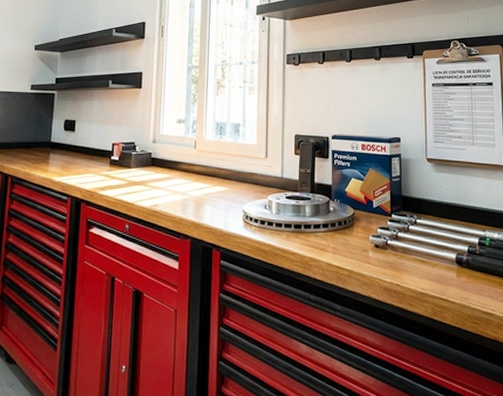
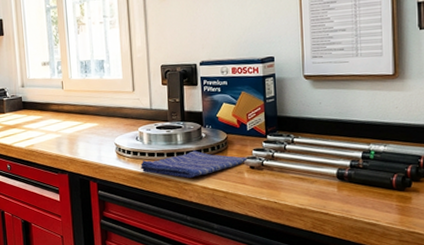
dish towel: none [267,224,373,253] -> present [140,150,248,178]

